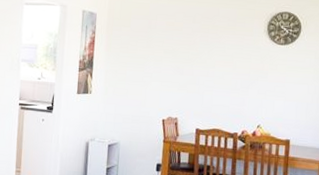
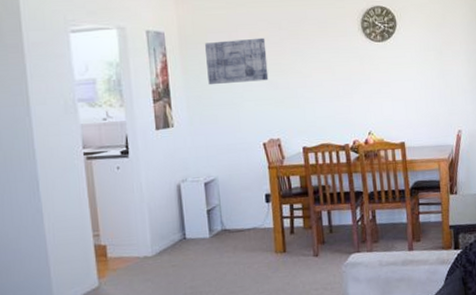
wall art: none [125,26,180,66] -> present [204,37,269,85]

